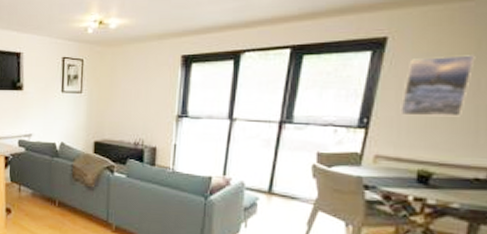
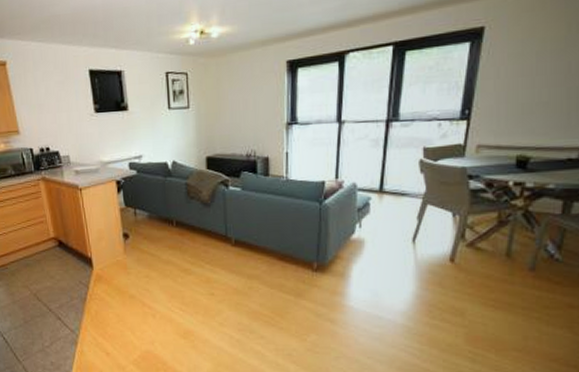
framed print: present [400,55,476,117] -> none [499,38,566,104]

